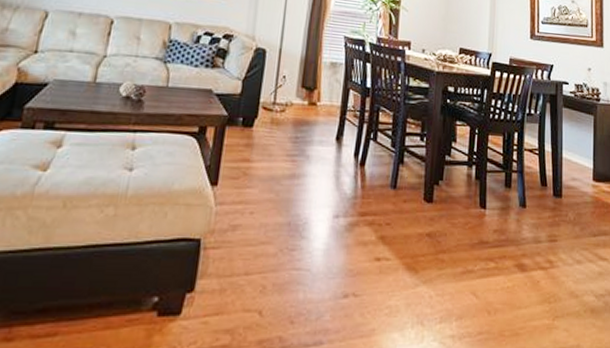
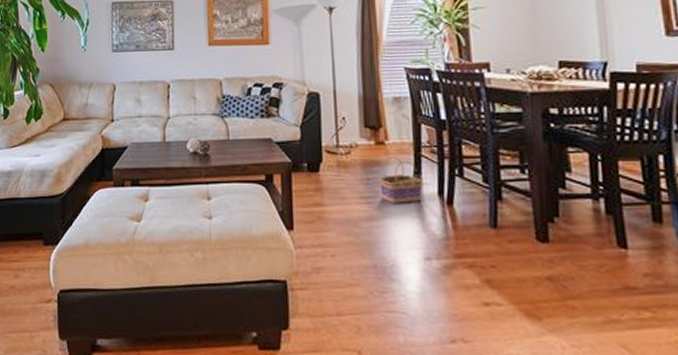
basket: none [305,118,342,164] -> present [379,157,422,205]

